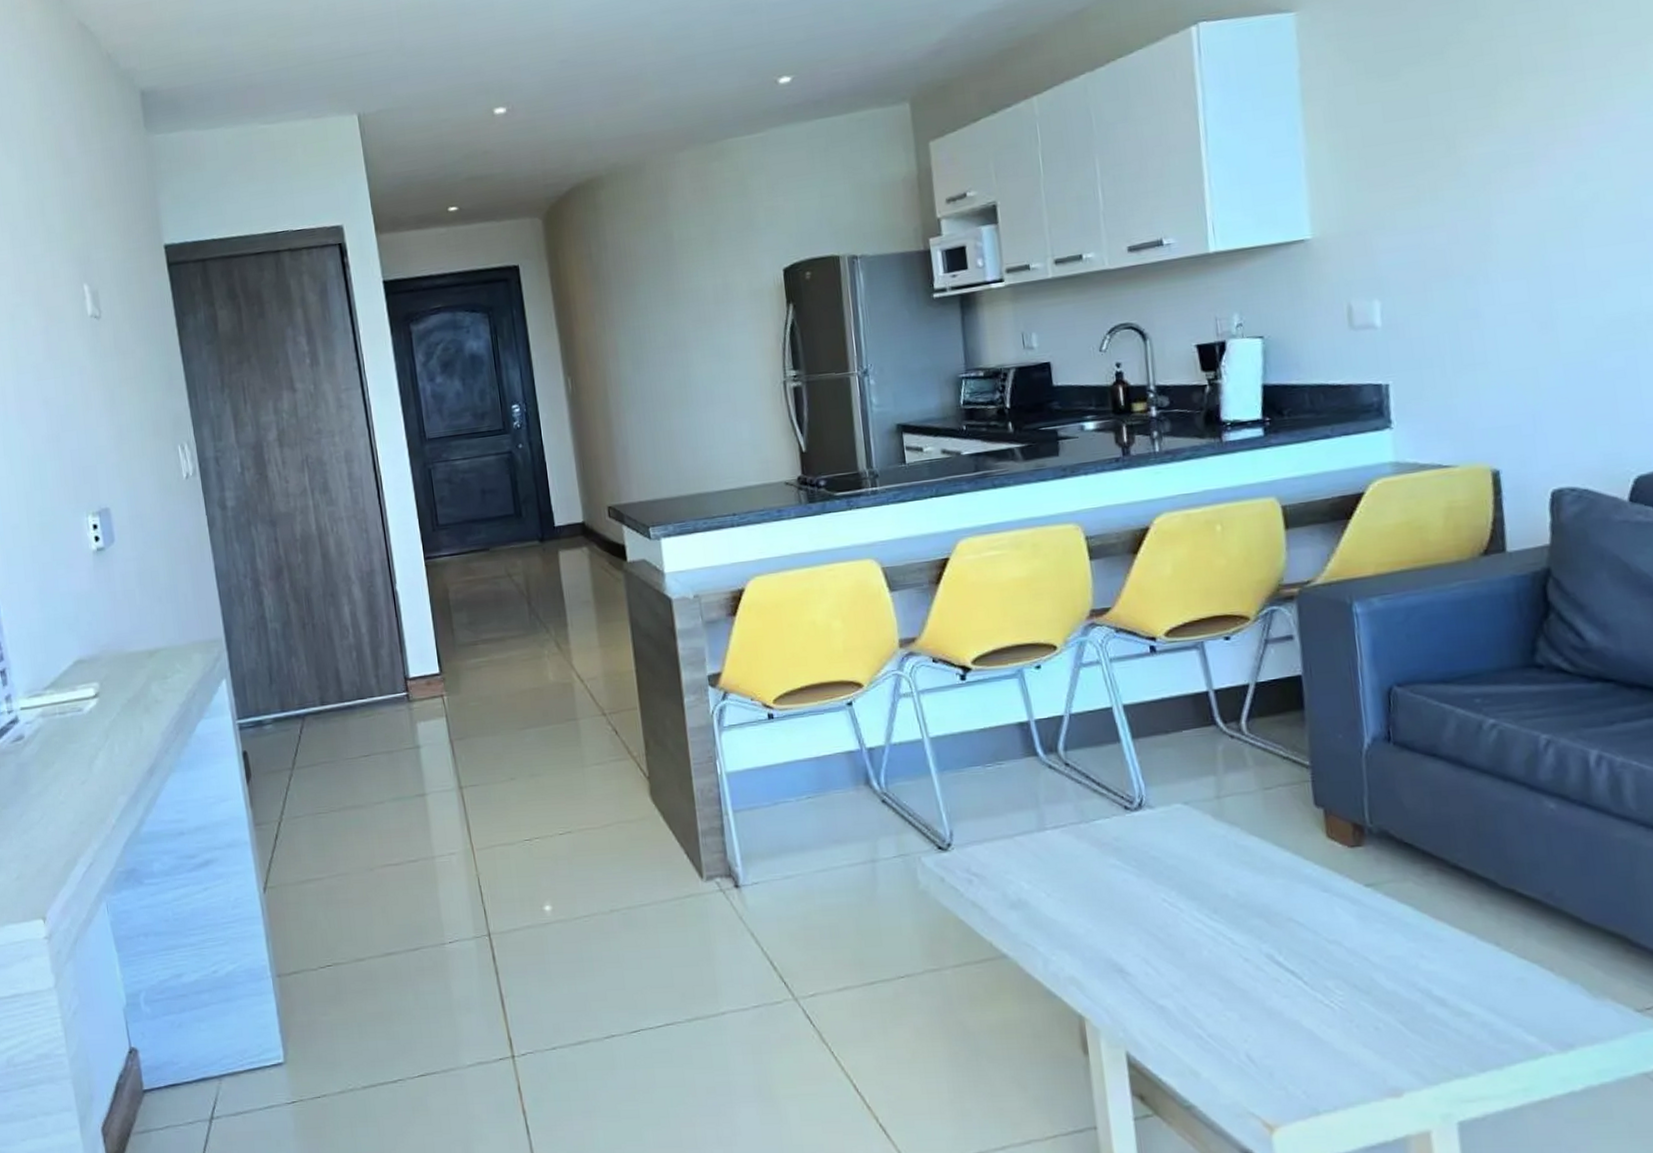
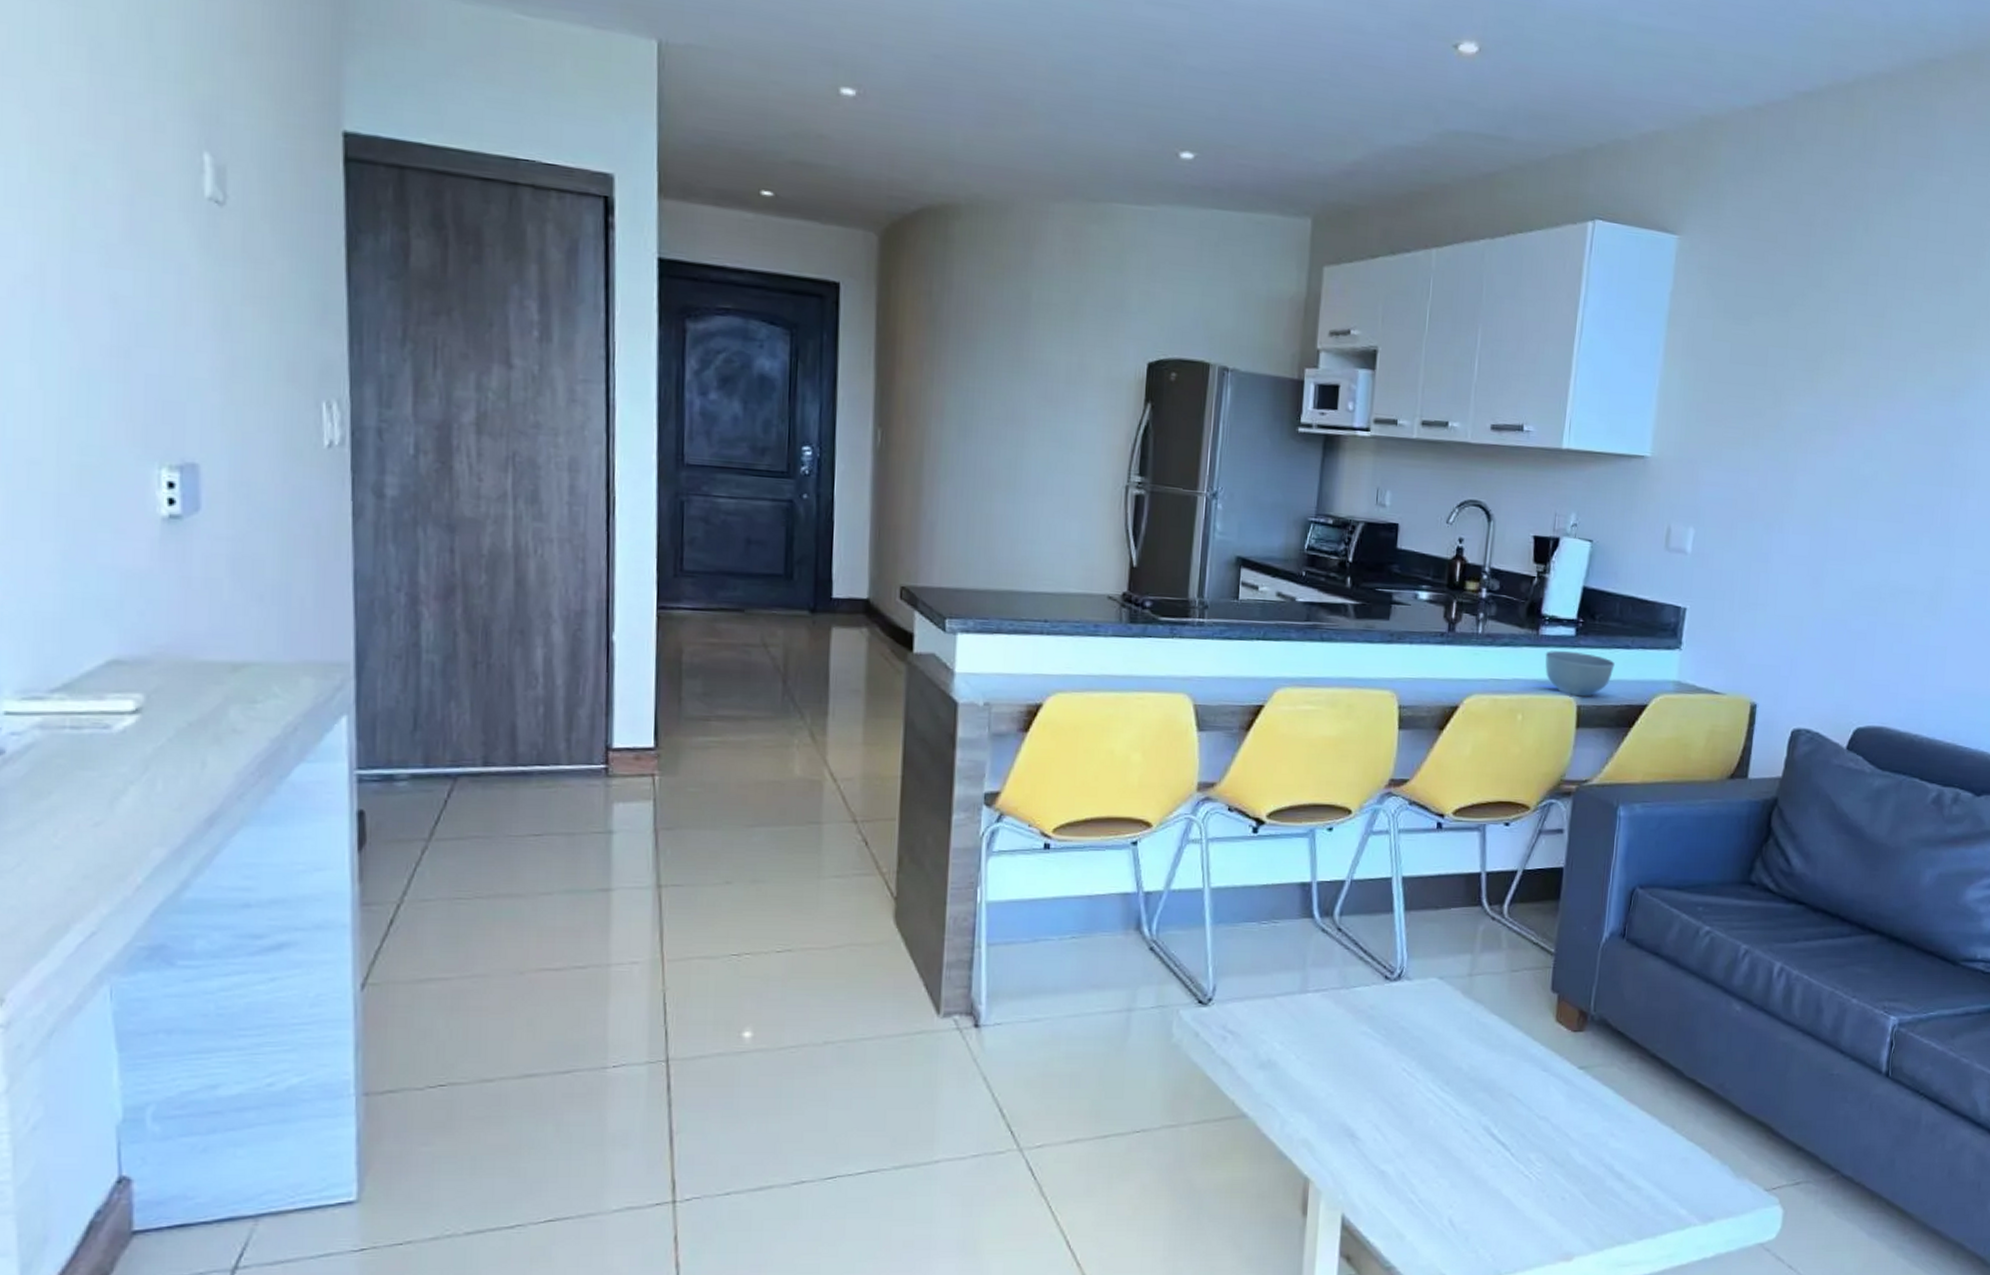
bowl: none [1233,451,1317,498] -> present [1545,650,1615,697]

